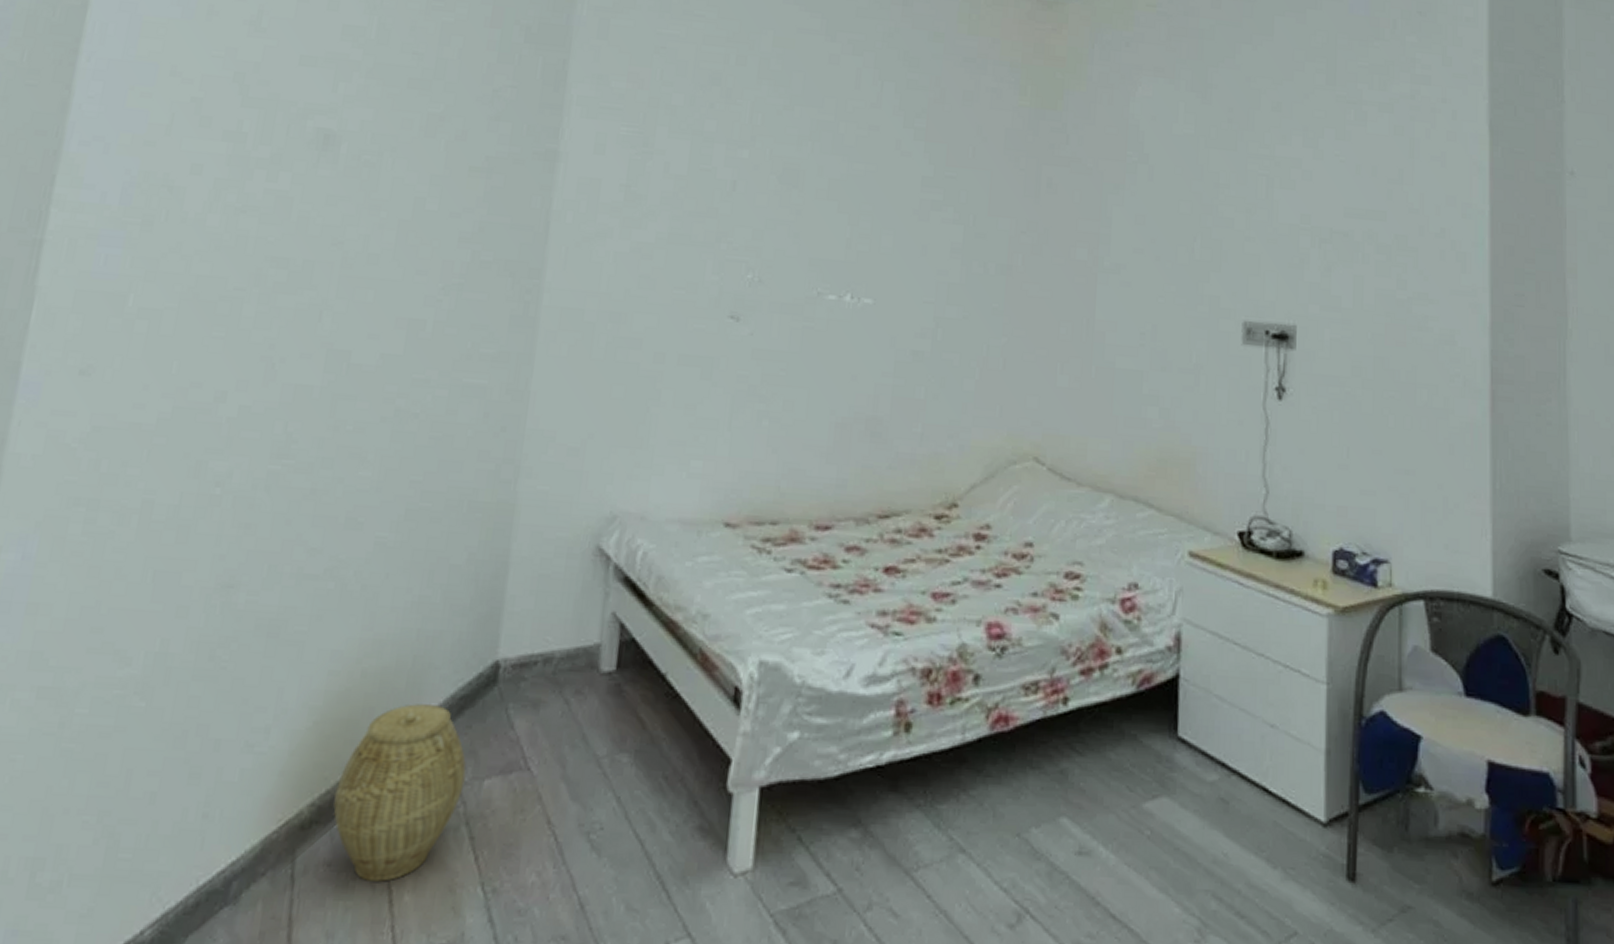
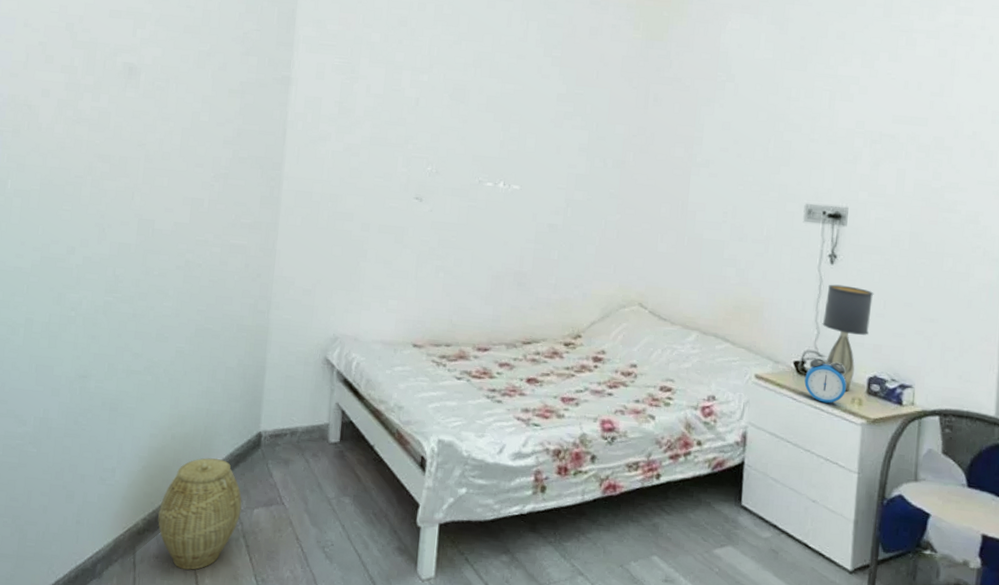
alarm clock: none [1253,527,1306,590] -> present [804,358,846,405]
table lamp: none [1271,426,1334,571] -> present [822,284,874,392]

